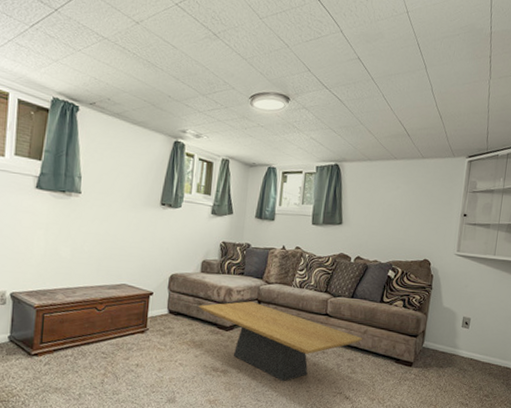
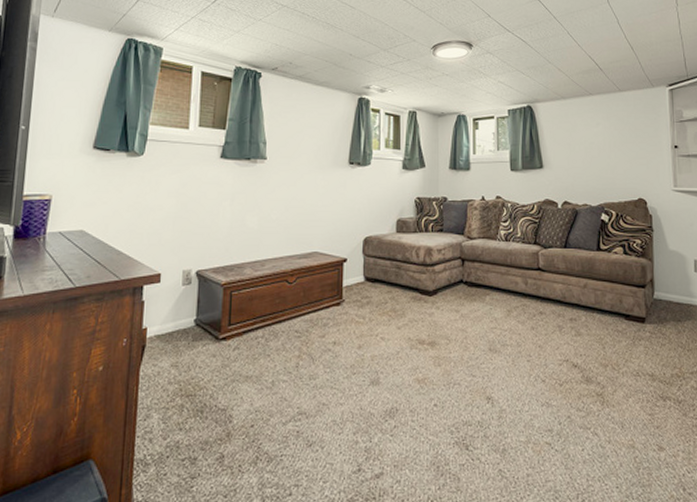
coffee table: present [199,301,363,382] -> none [397,260,584,352]

